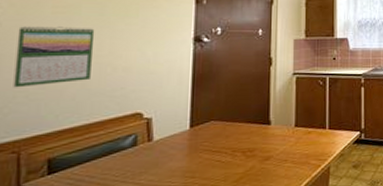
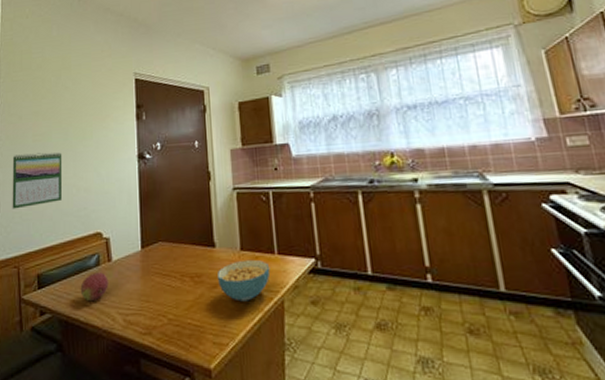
fruit: none [108,152,147,183] -> present [80,272,109,302]
cereal bowl: none [271,134,321,170] -> present [218,259,271,302]

